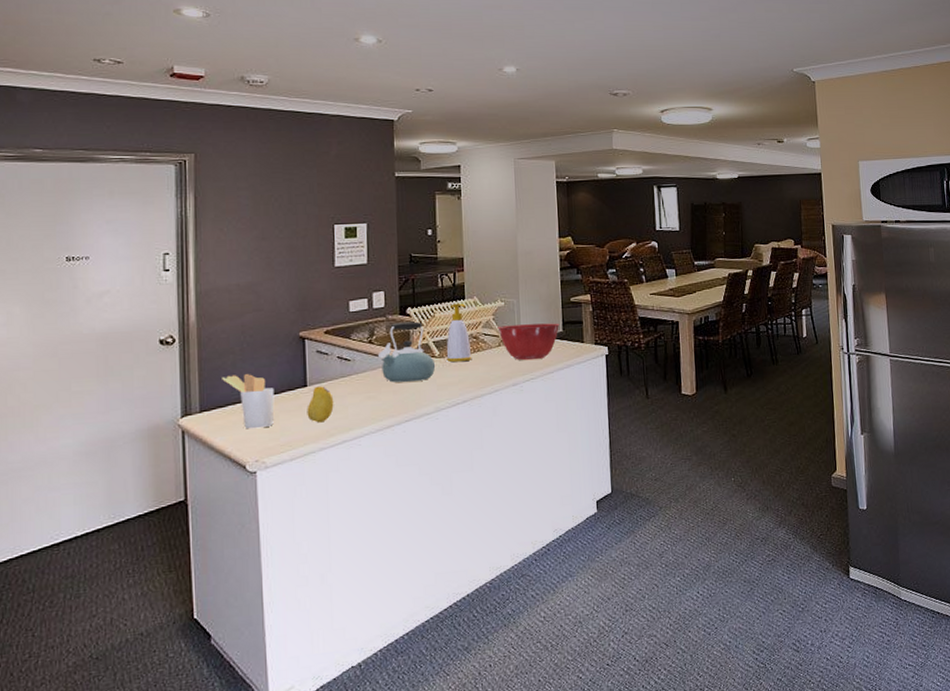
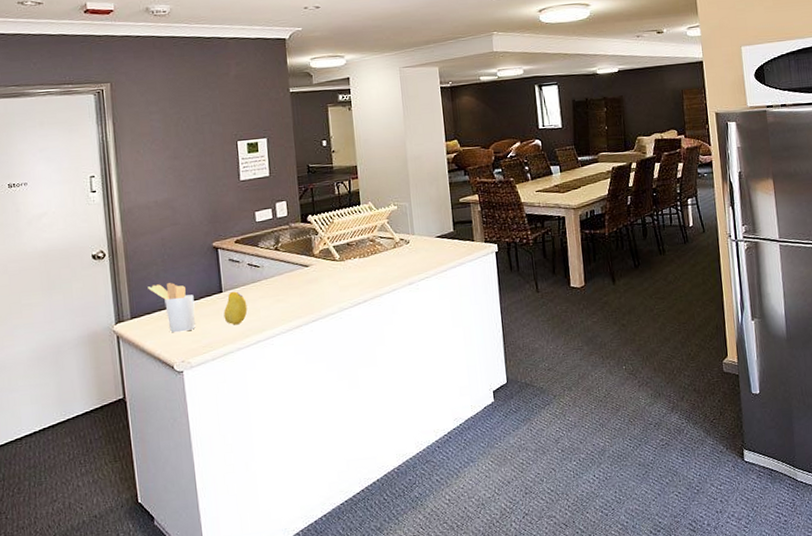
kettle: present [377,321,436,383] -> none [283,228,337,286]
soap bottle: present [446,303,472,362] -> none [346,209,370,264]
mixing bowl: present [497,323,560,360] -> none [392,223,451,260]

